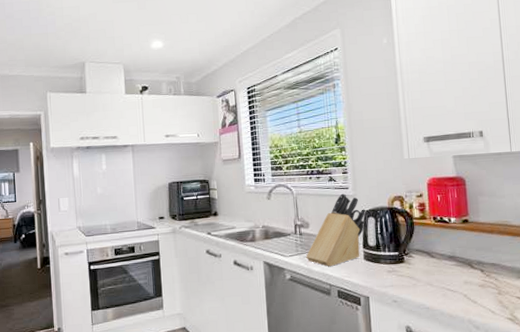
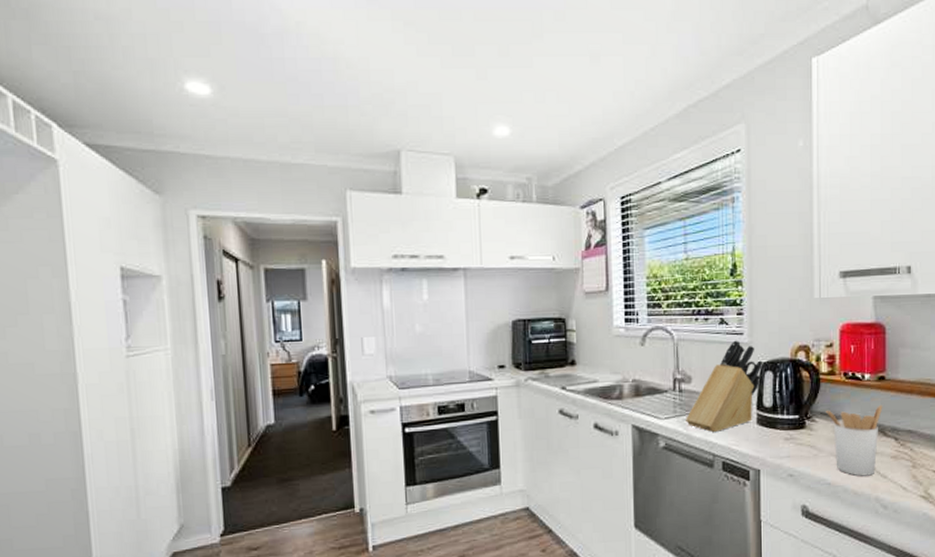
utensil holder: none [420,242,469,302] -> present [825,404,883,476]

